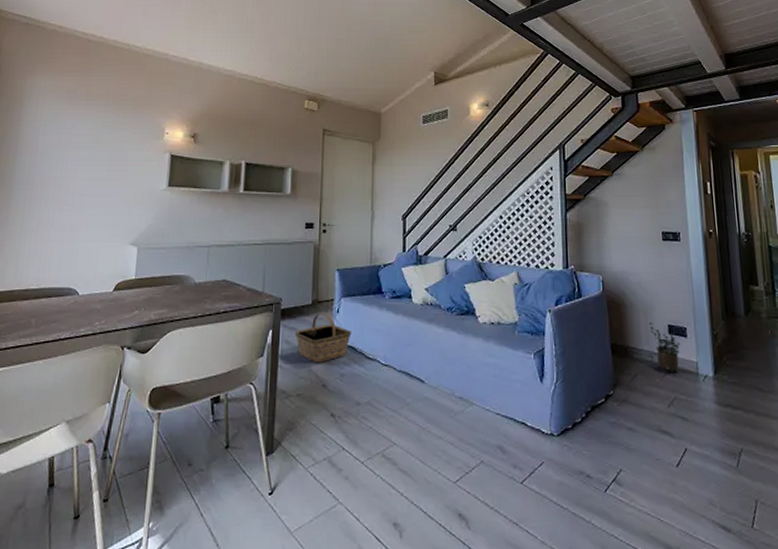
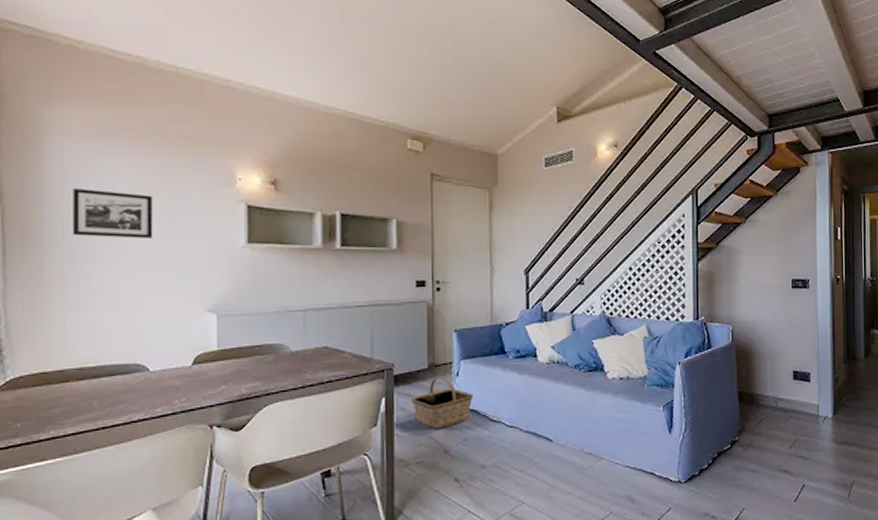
picture frame: none [35,139,99,181] -> present [72,187,153,239]
potted plant: present [648,323,681,372] -> none [775,370,804,416]

